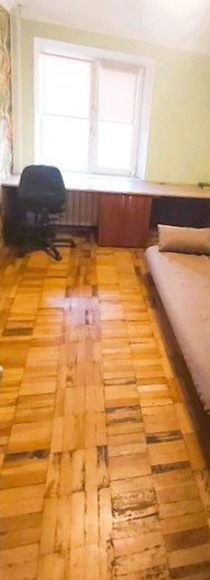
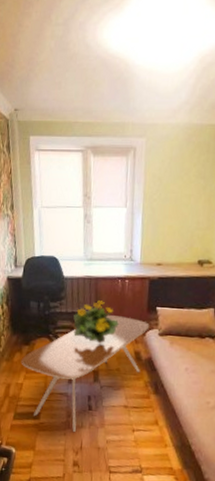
coffee table: none [13,230,151,348] -> present [21,315,150,433]
flowering plant: none [73,215,120,259] -> present [73,300,119,344]

